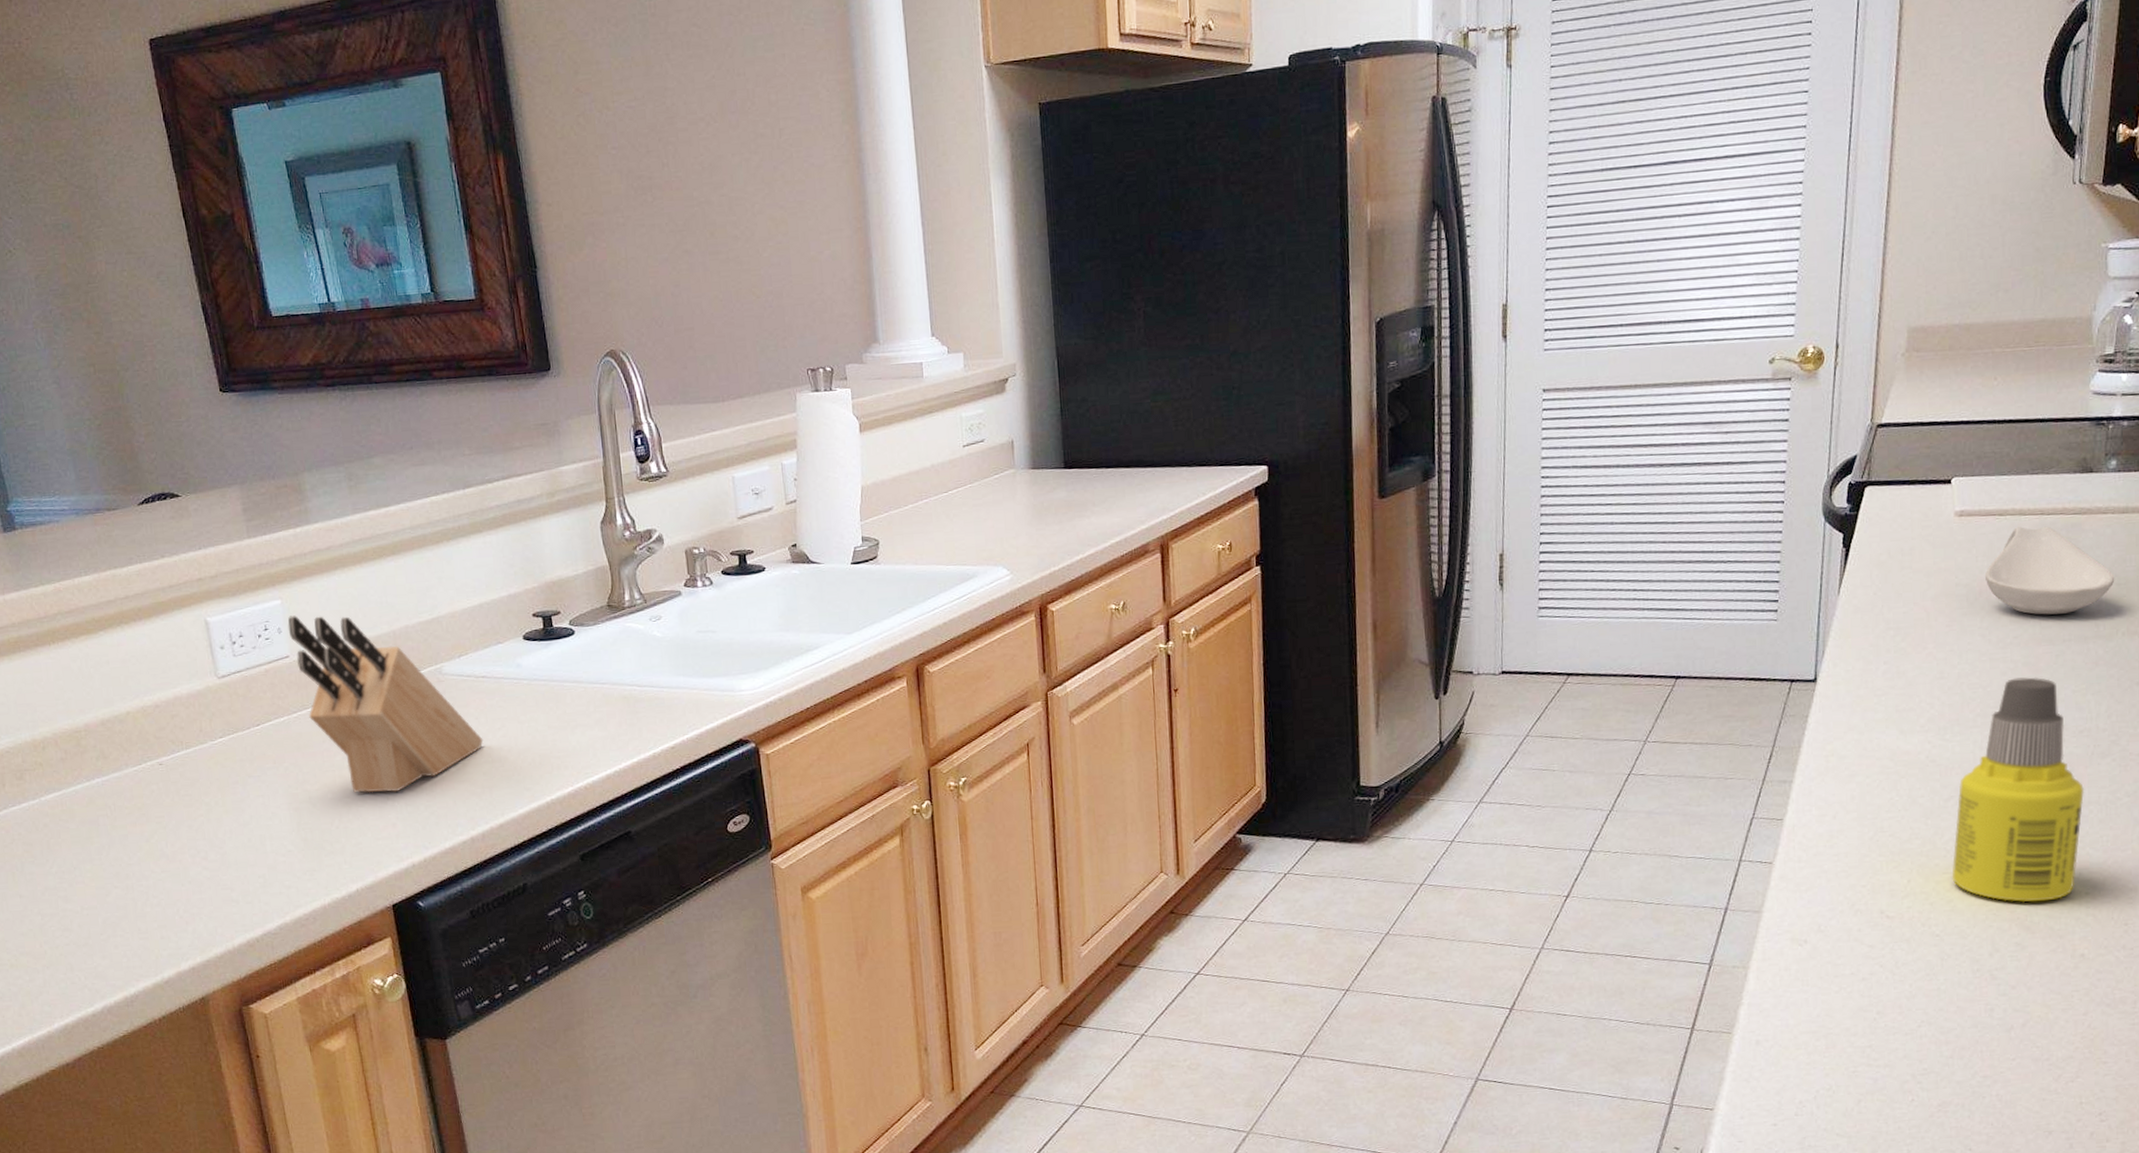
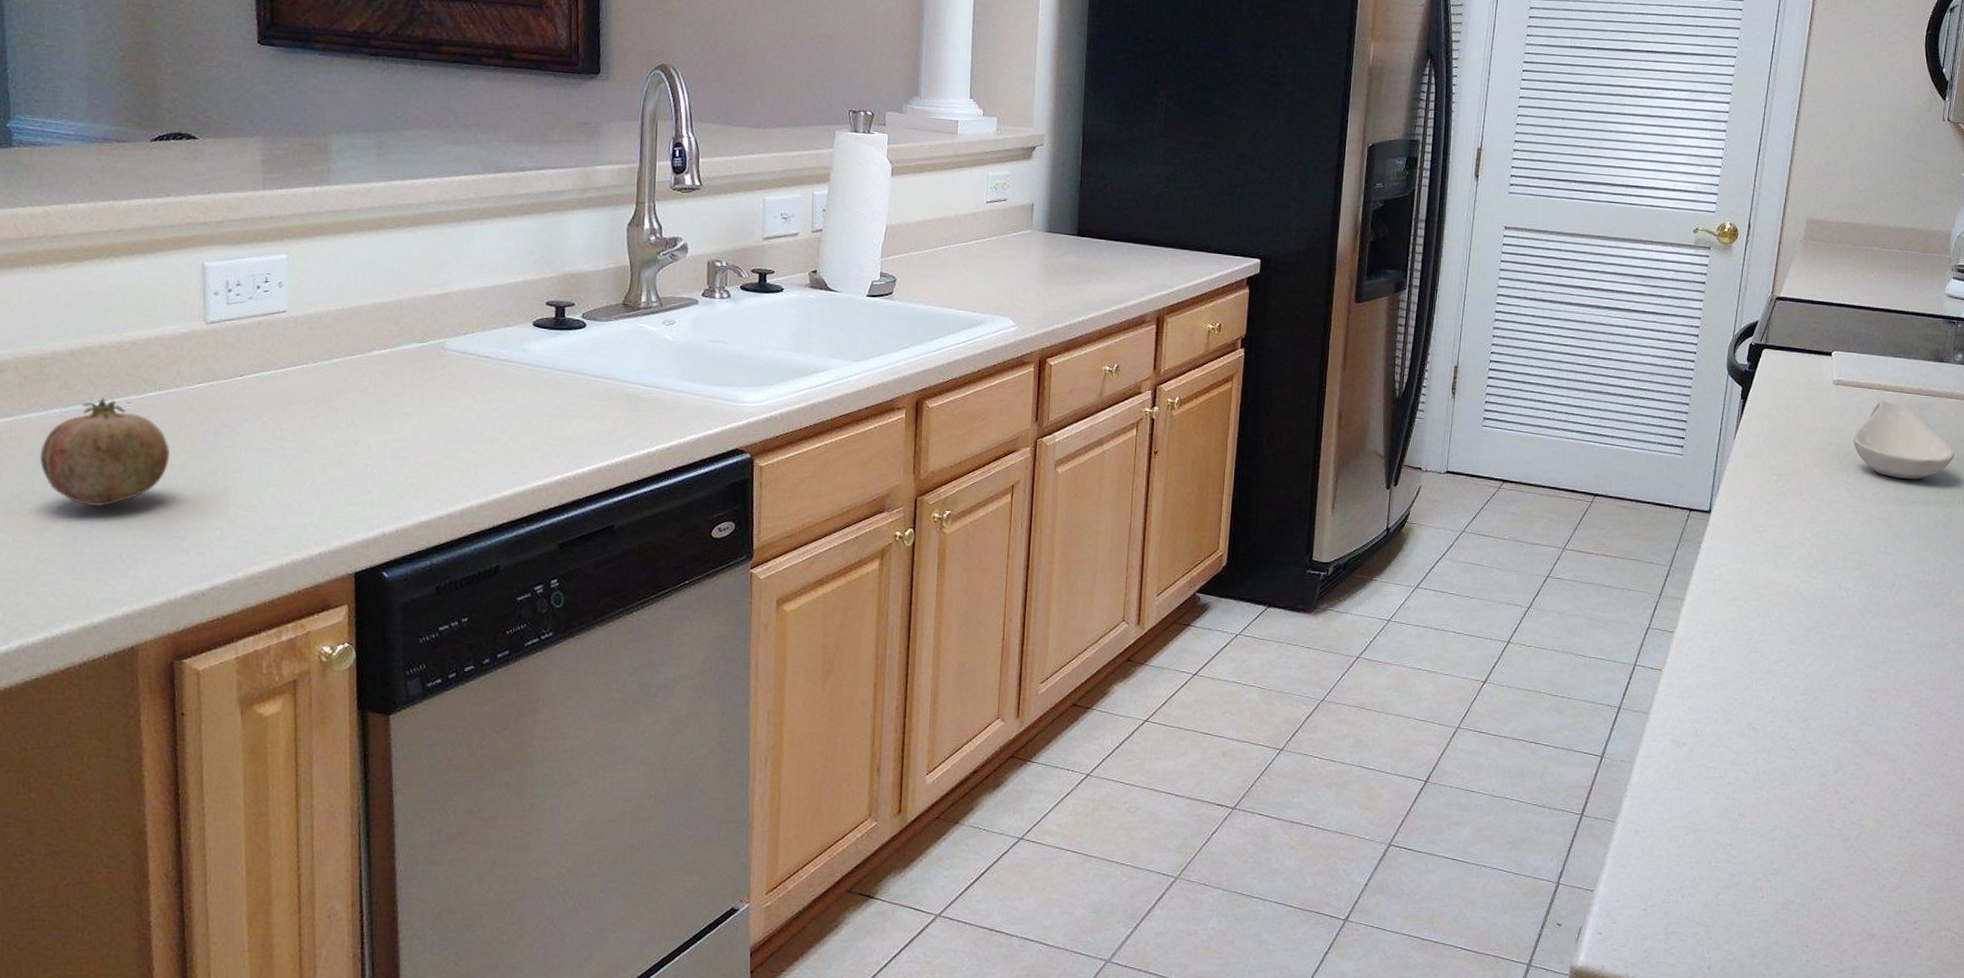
fruit: none [90,762,206,868] -> present [39,397,171,507]
knife block: present [287,615,484,793] -> none [290,271,477,460]
bottle: present [1952,677,2085,903] -> none [1808,530,1920,728]

